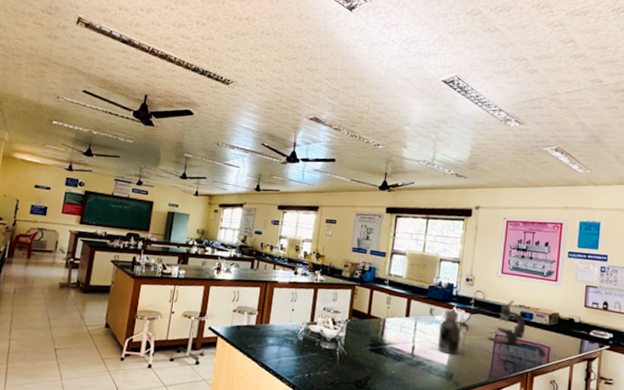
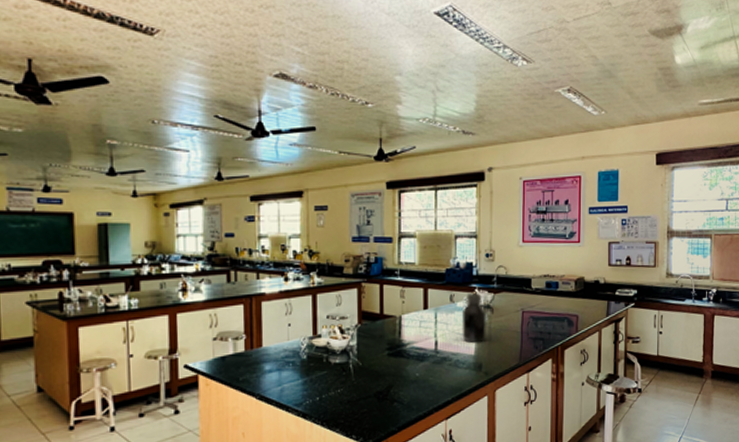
microscope: present [488,300,526,347] -> none [515,271,553,322]

